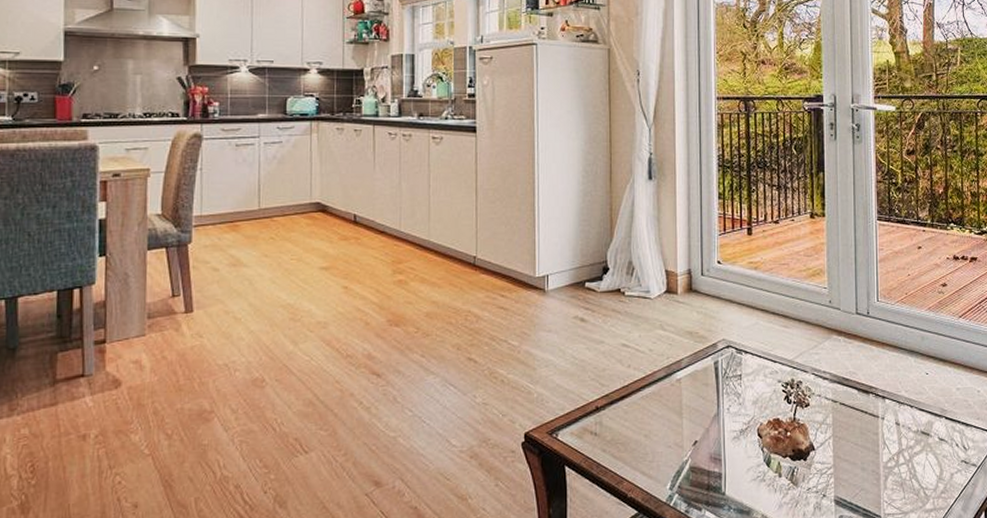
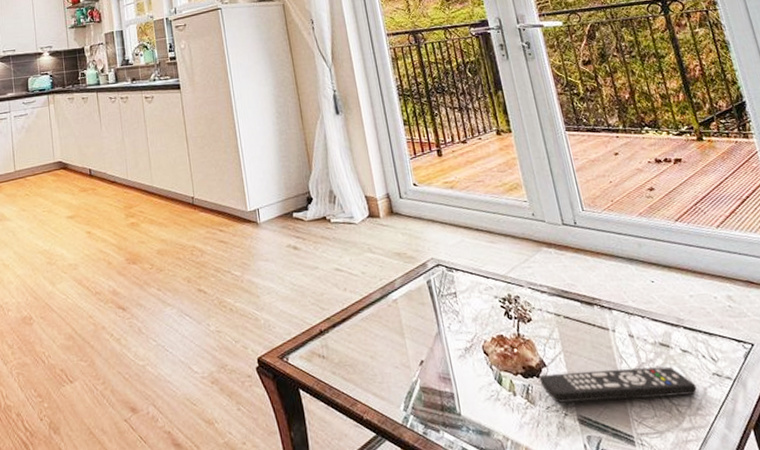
remote control: none [806,453,945,485] -> present [539,366,697,403]

